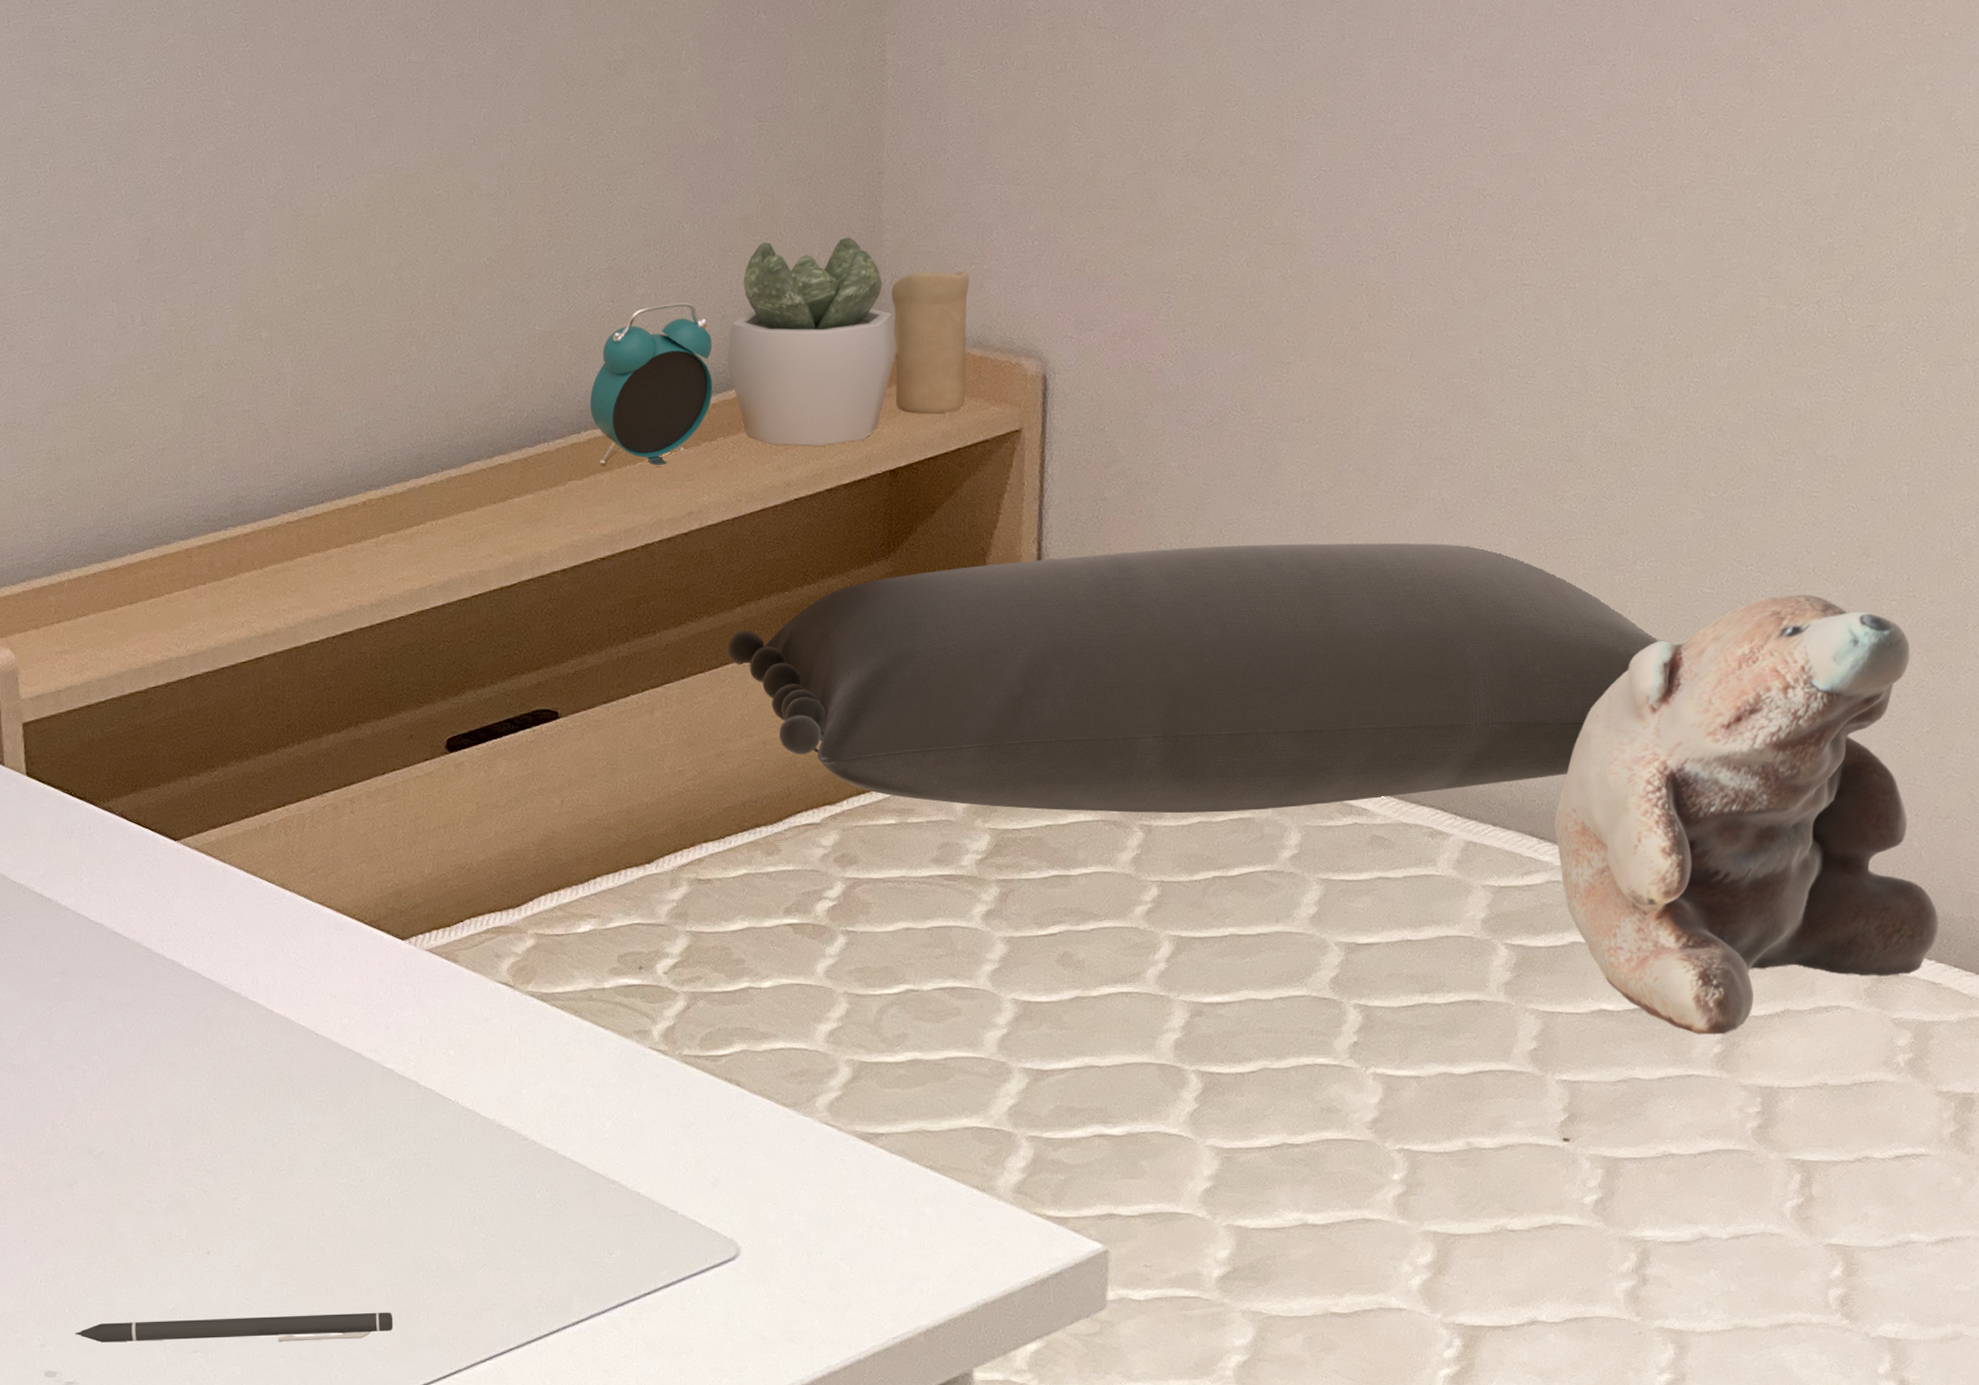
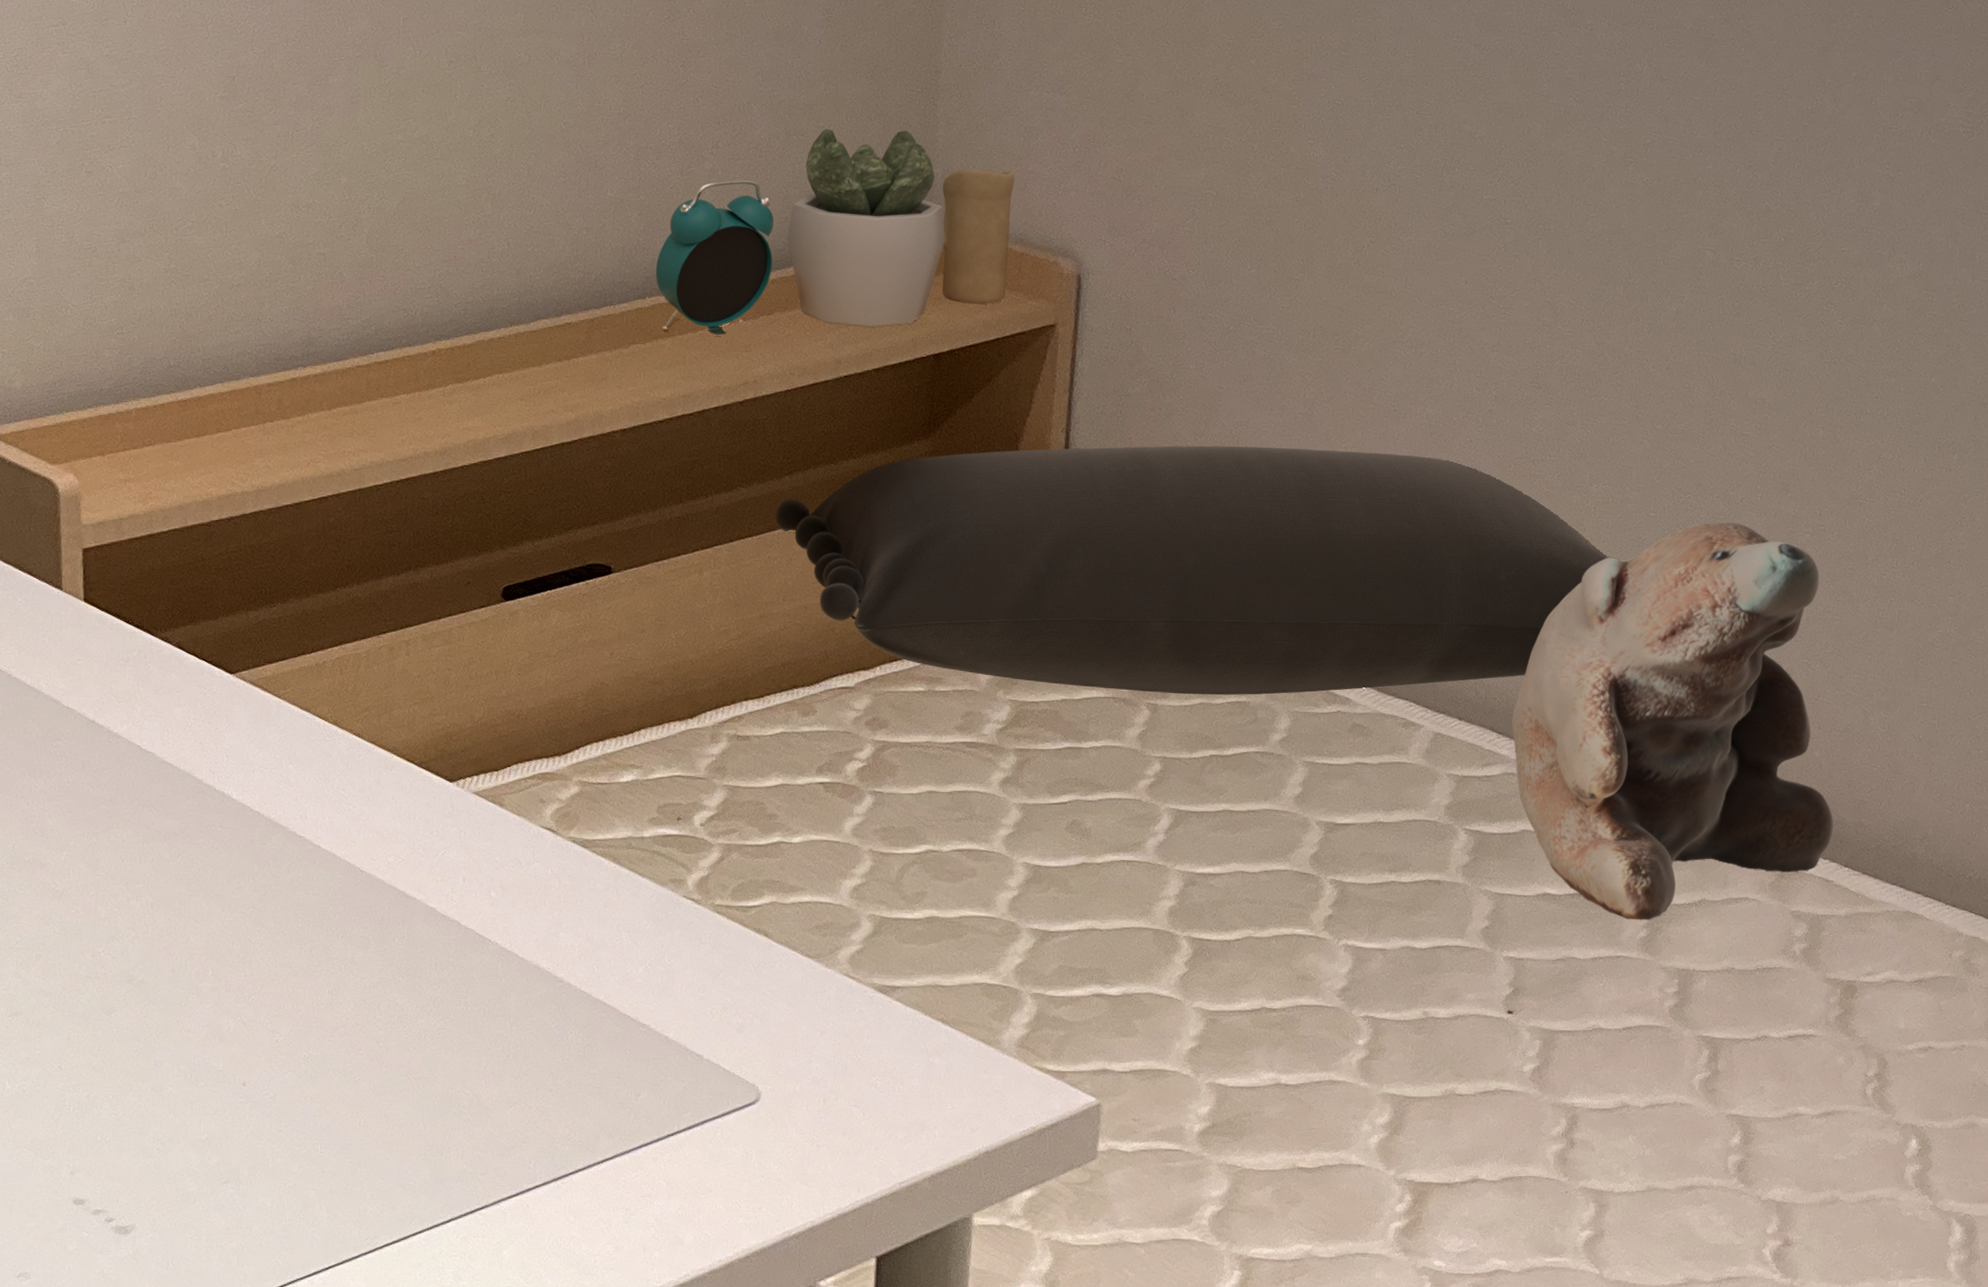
pen: present [75,1312,394,1343] -> none [106,1147,424,1174]

